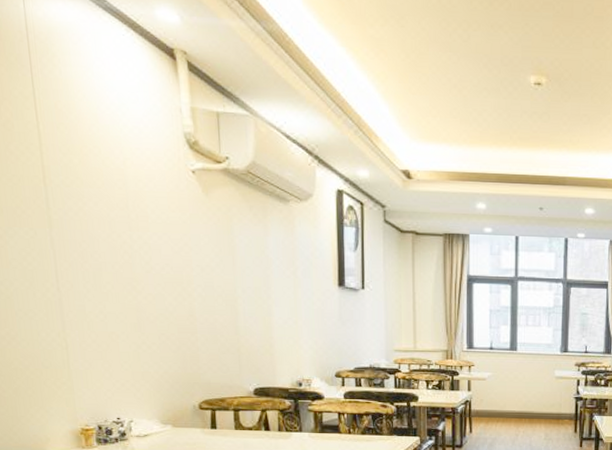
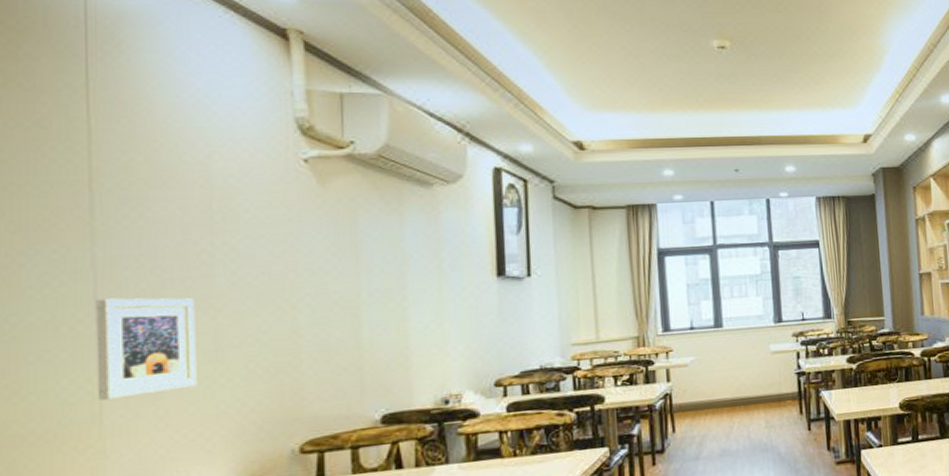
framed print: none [57,274,128,352] -> present [96,297,197,400]

